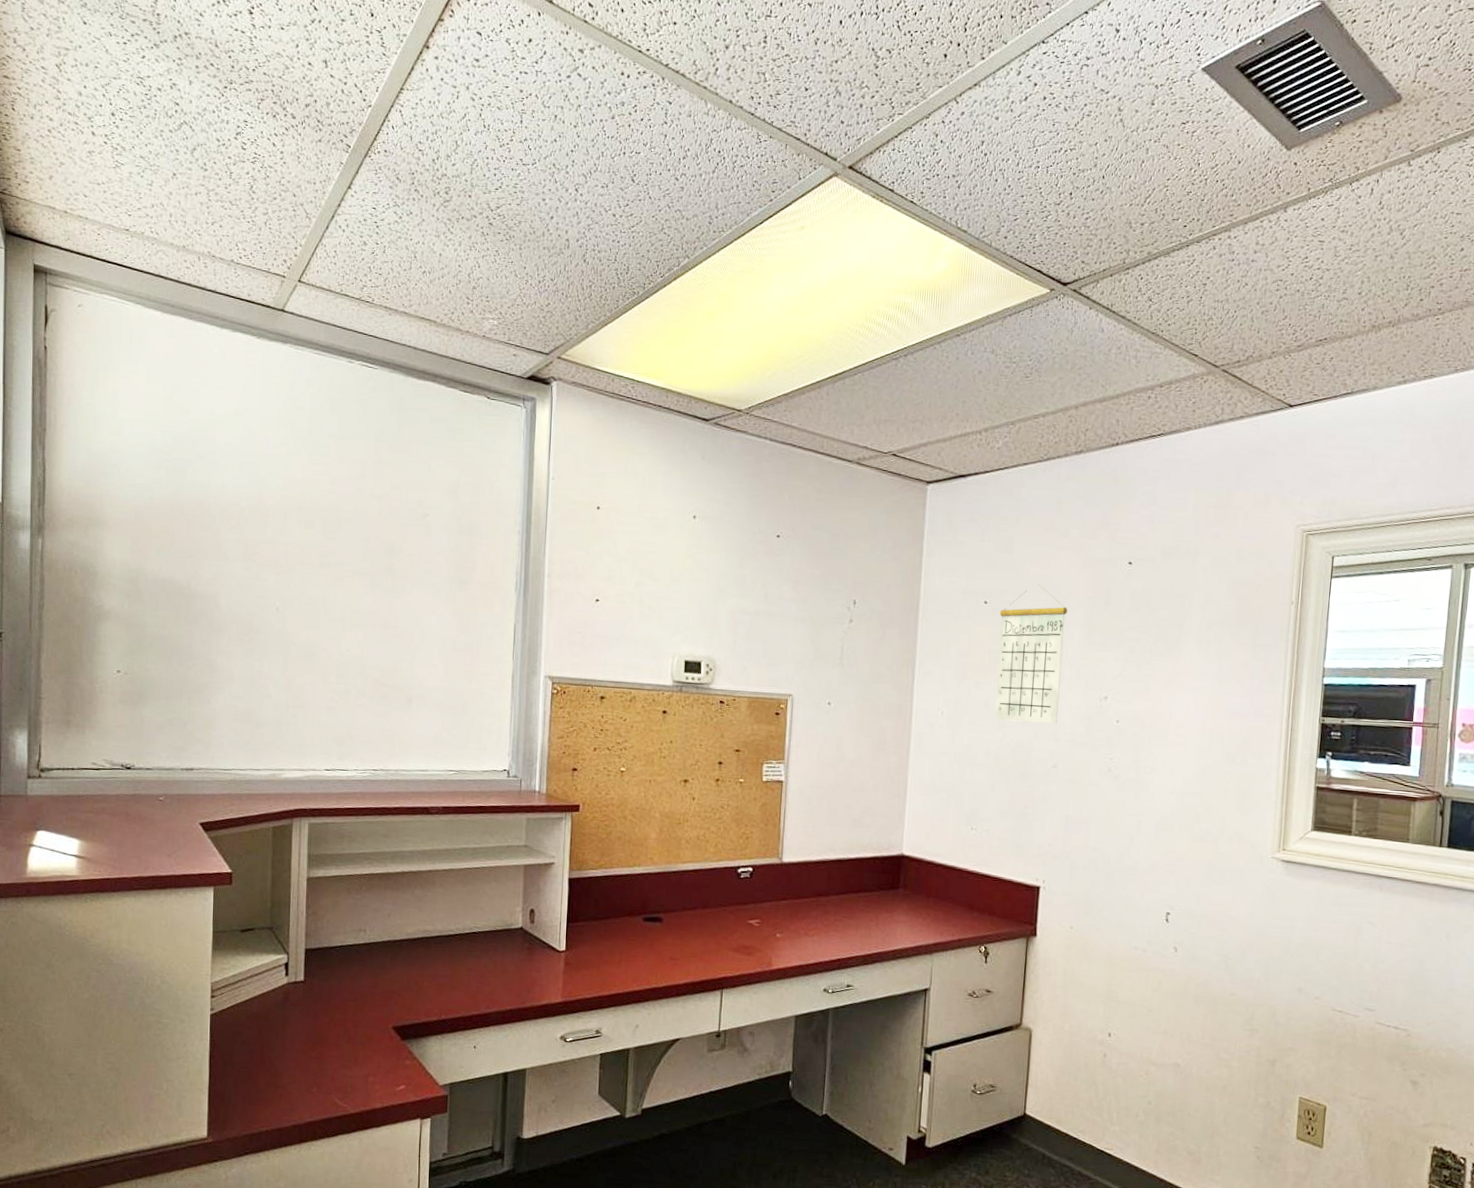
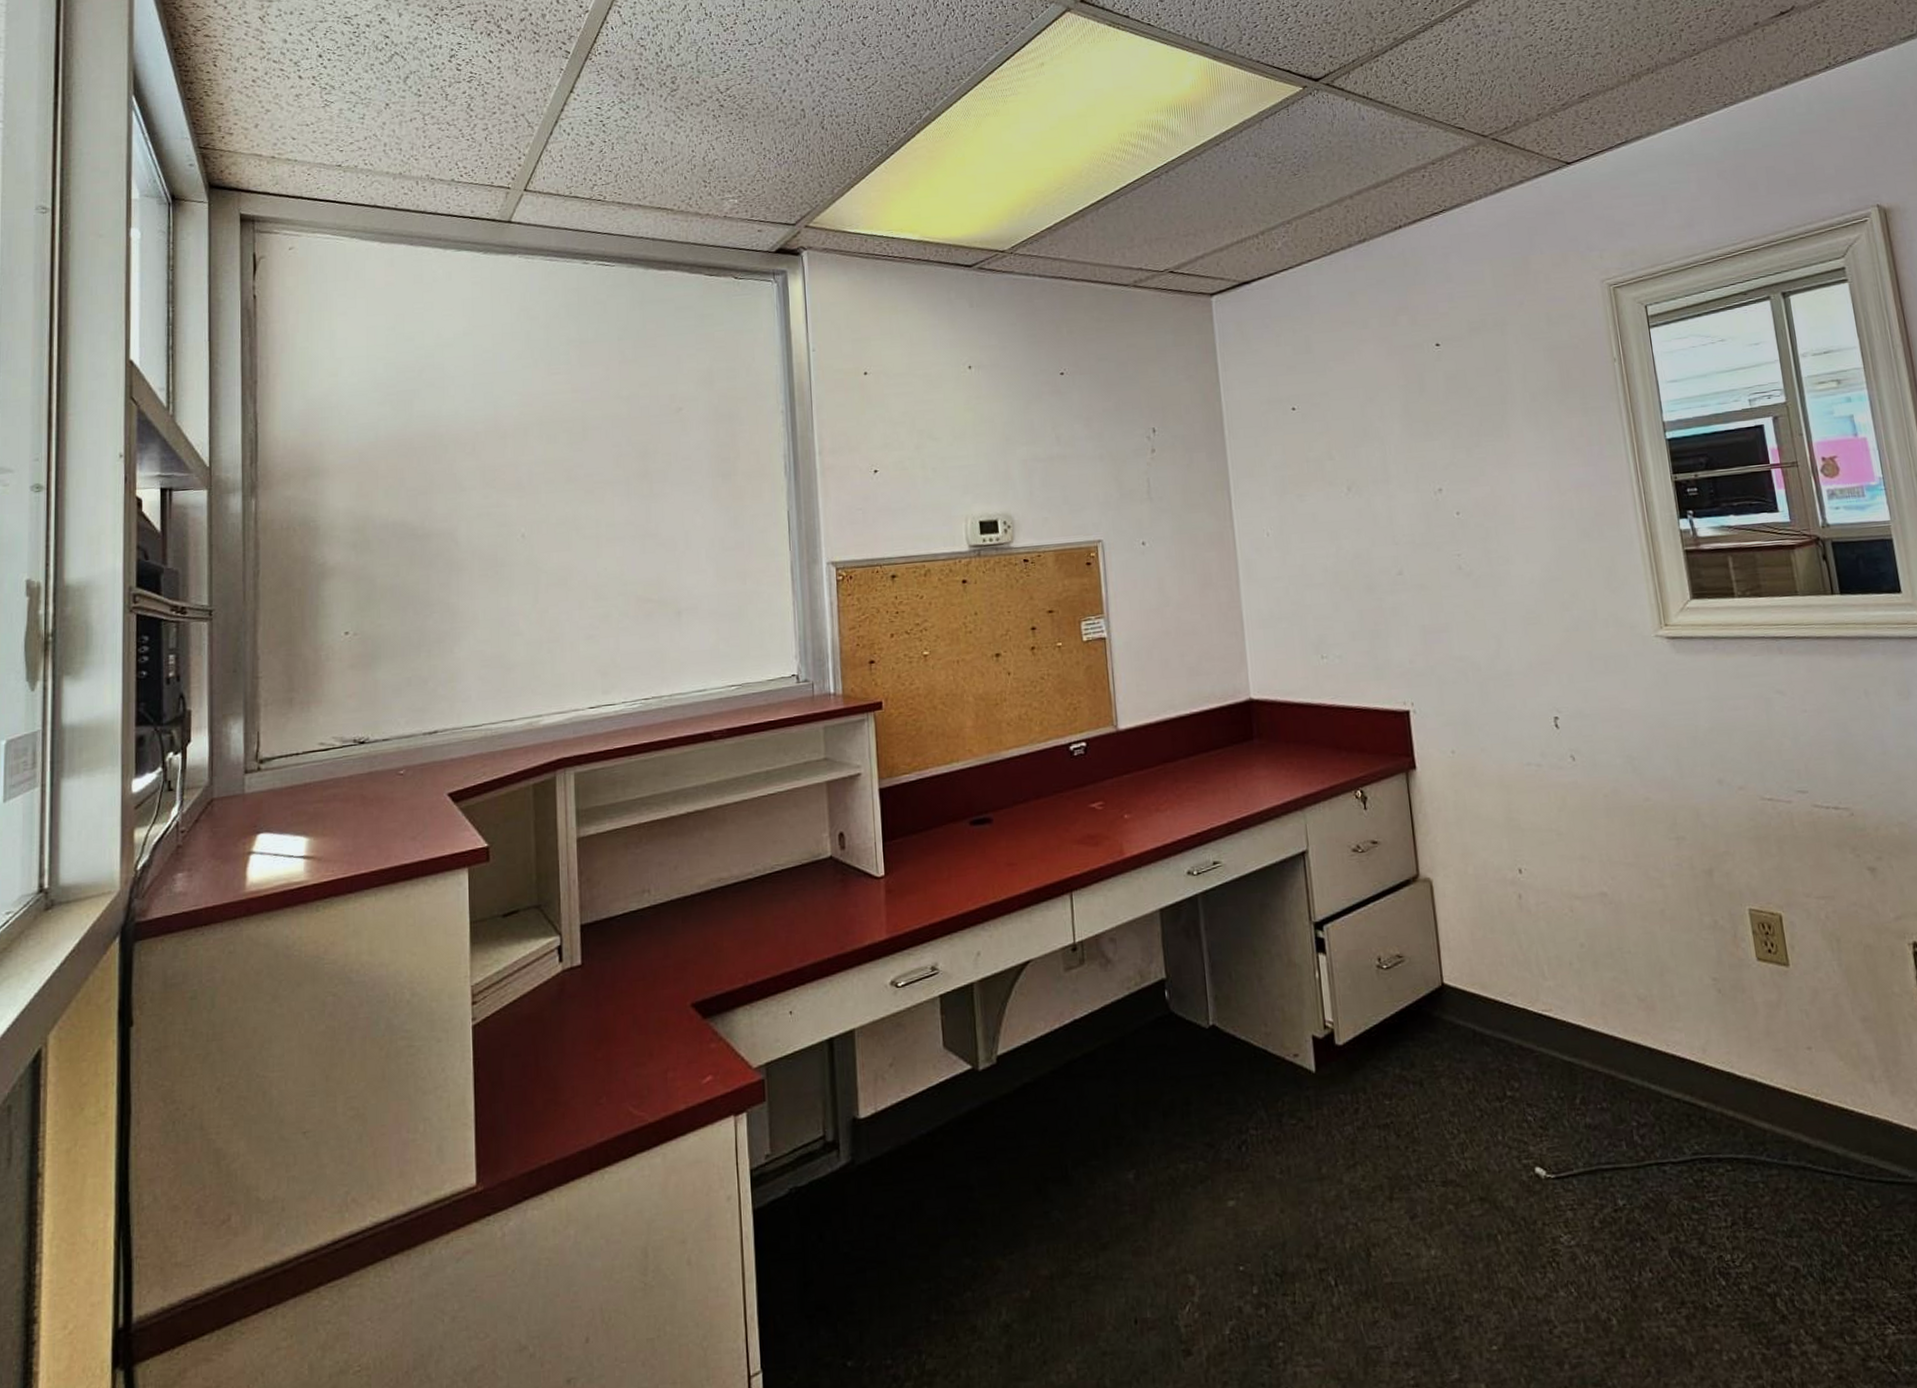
calendar: present [994,583,1067,724] -> none [1310,380,1394,533]

